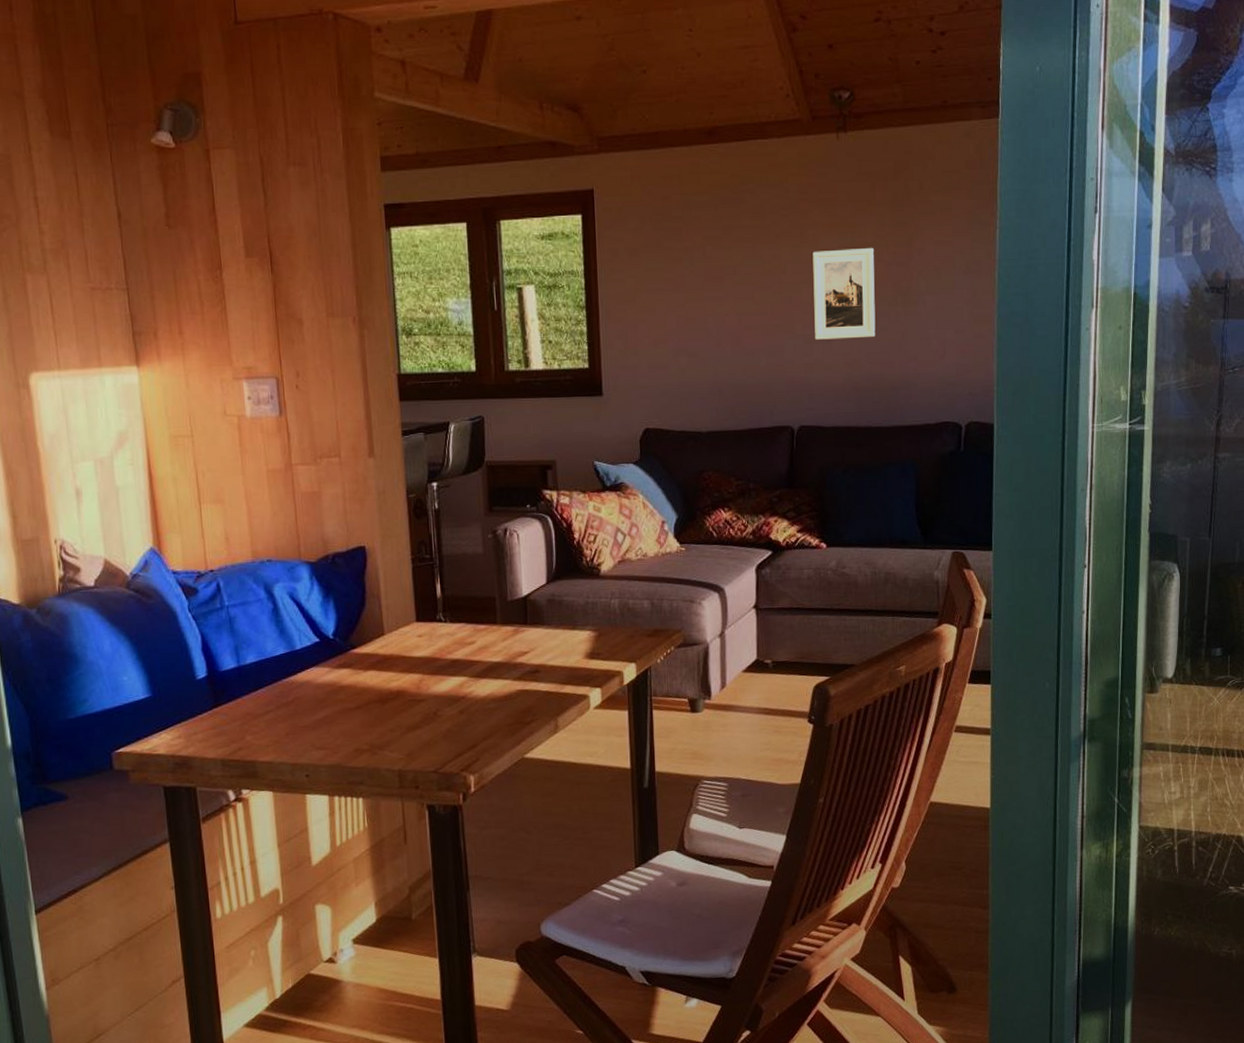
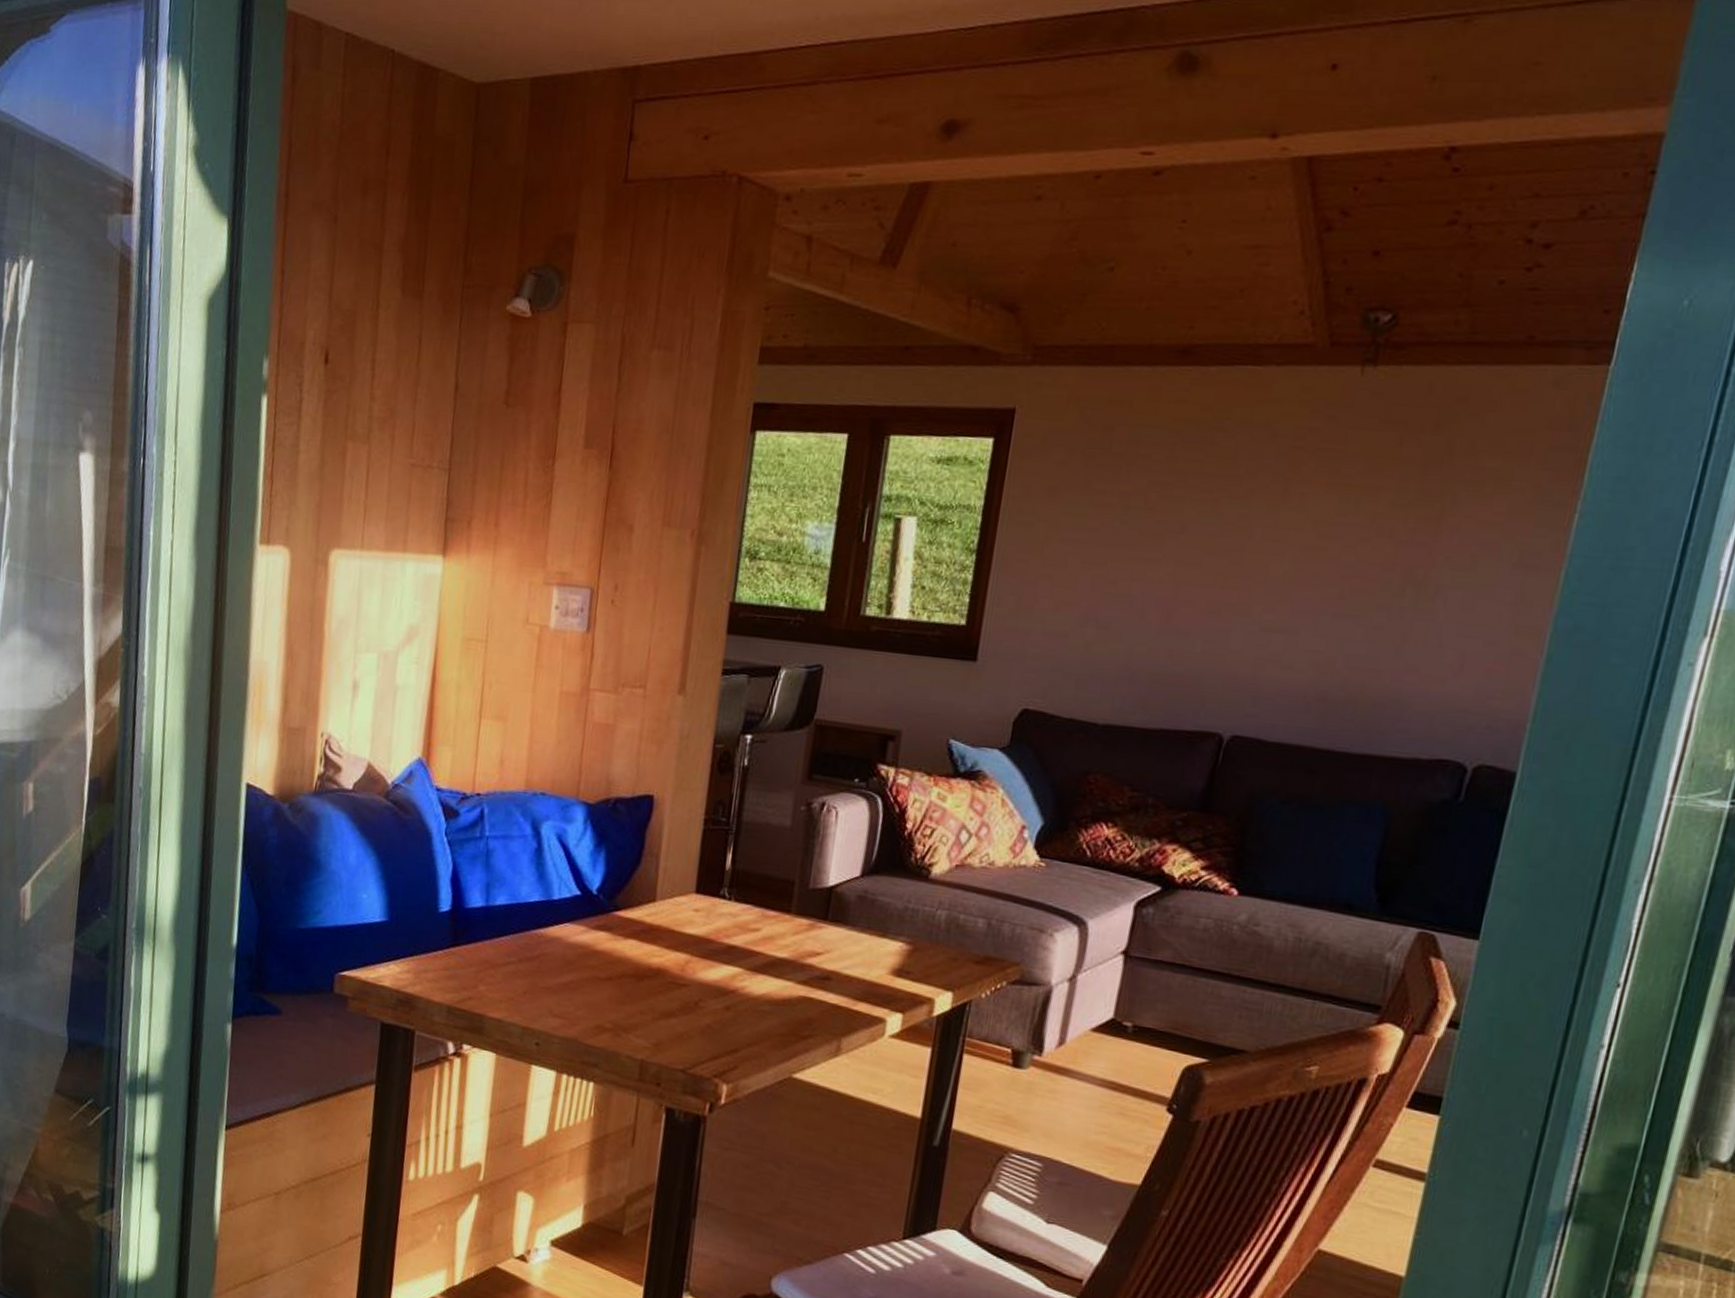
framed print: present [812,247,876,340] -> none [1277,515,1386,635]

